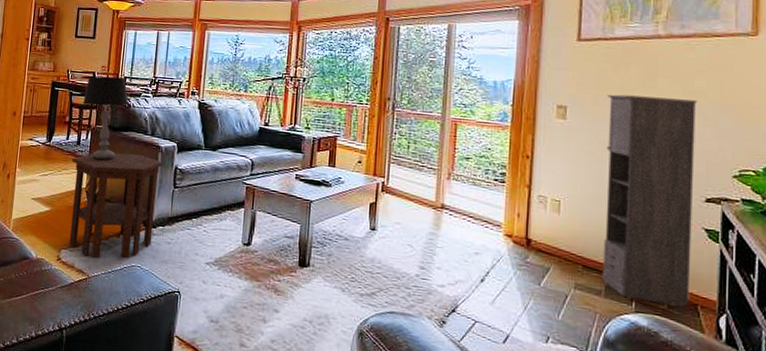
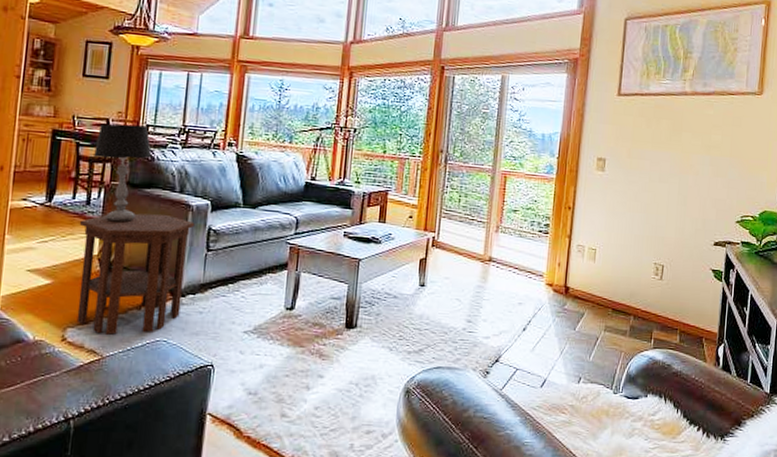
storage cabinet: present [602,94,697,307] -> none [628,147,713,340]

